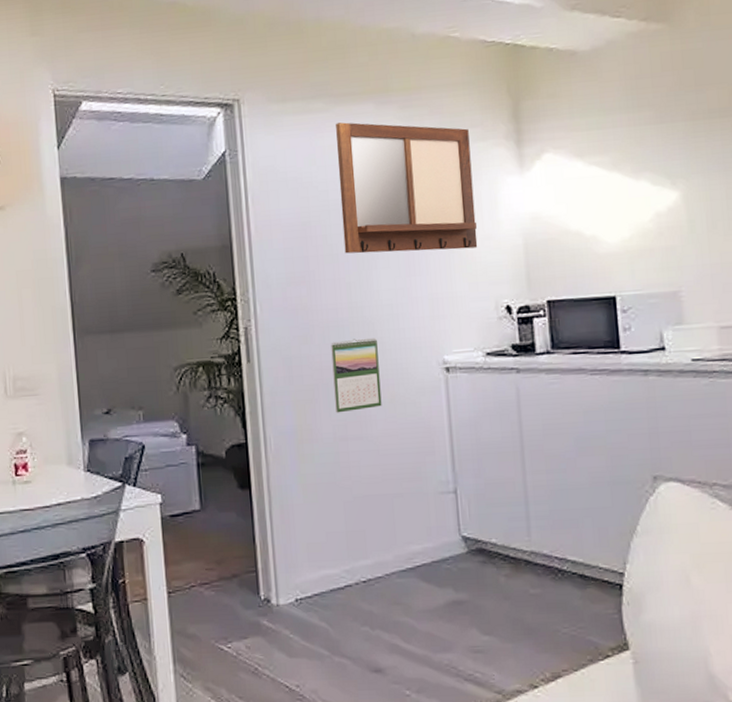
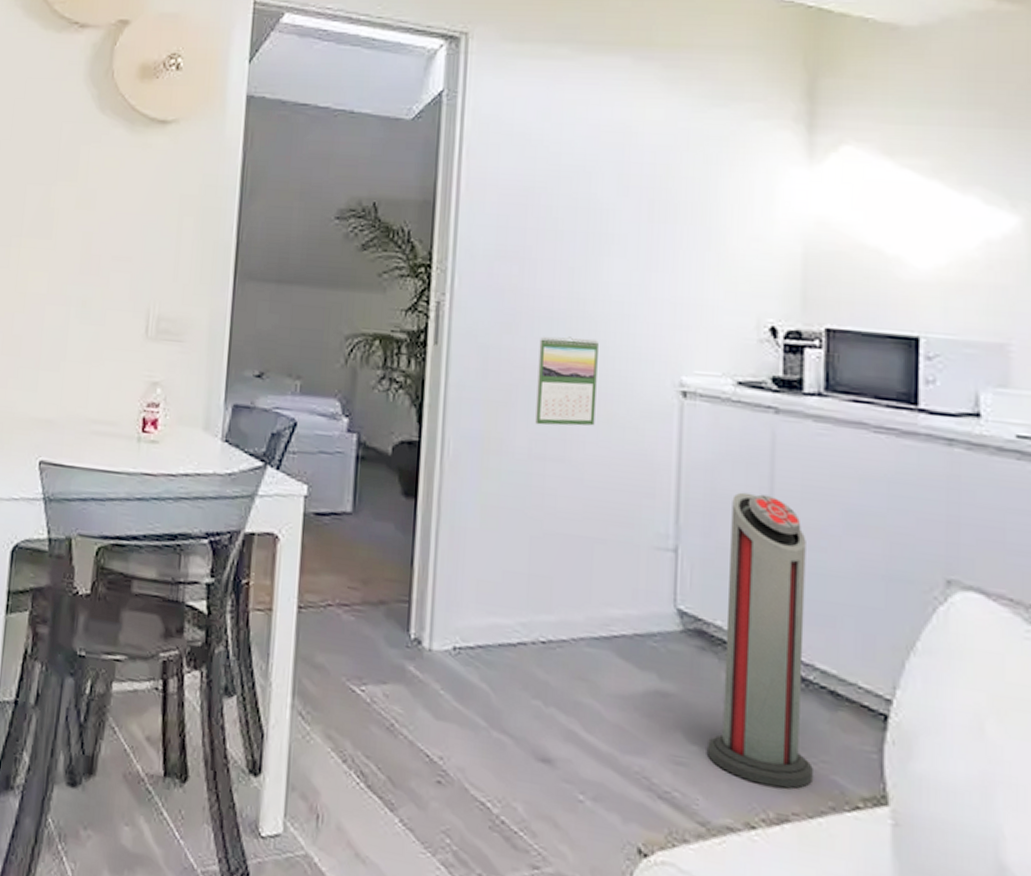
writing board: present [336,122,478,254] -> none [572,75,747,249]
air purifier: none [493,437,574,654] -> present [708,492,813,789]

